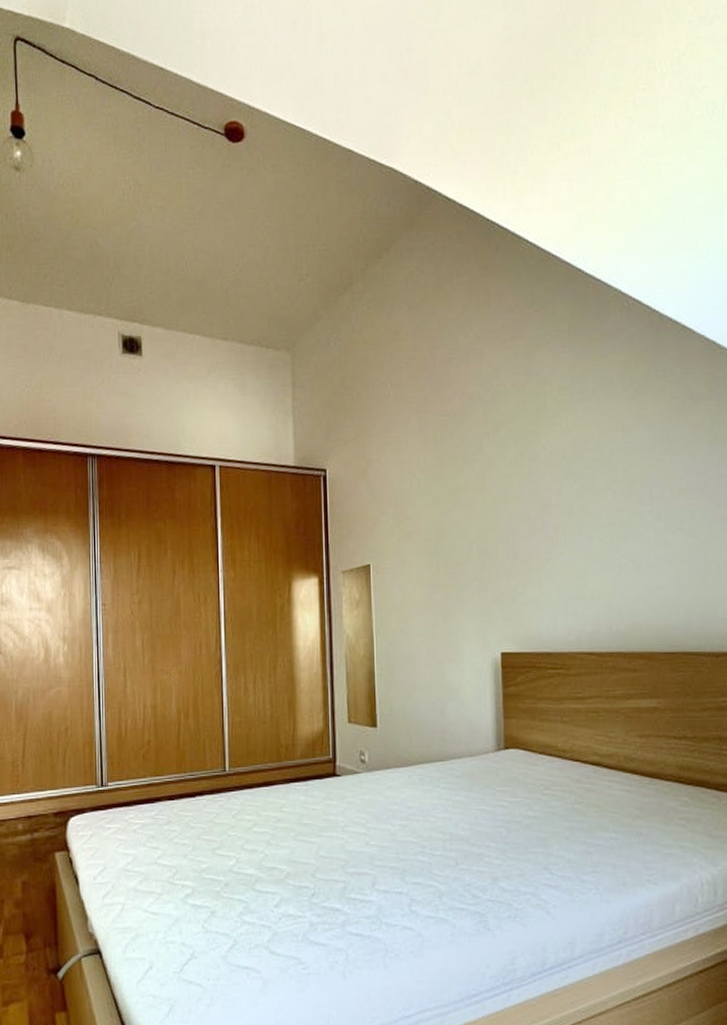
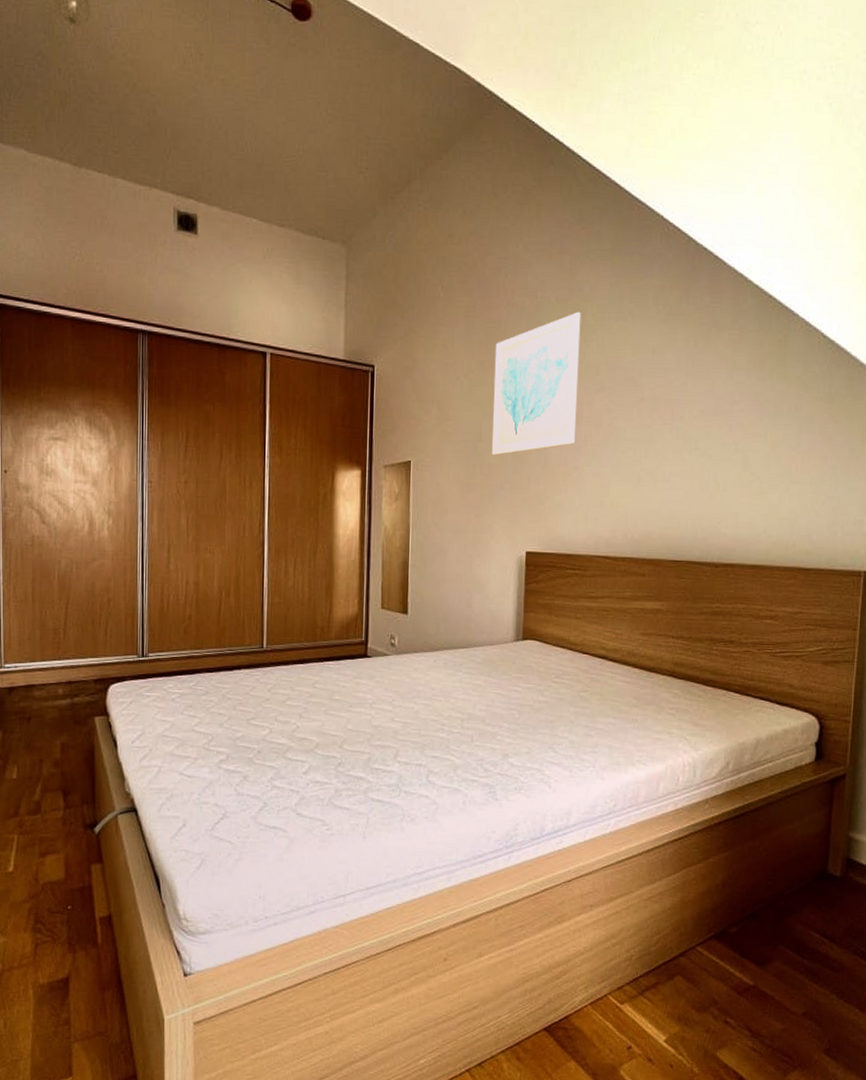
wall art: none [451,396,546,552] -> present [492,311,581,455]

